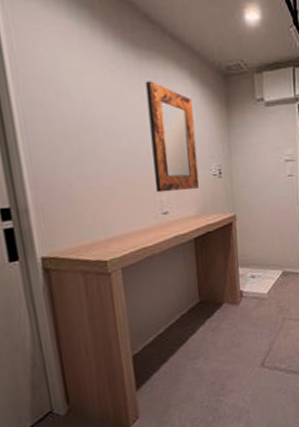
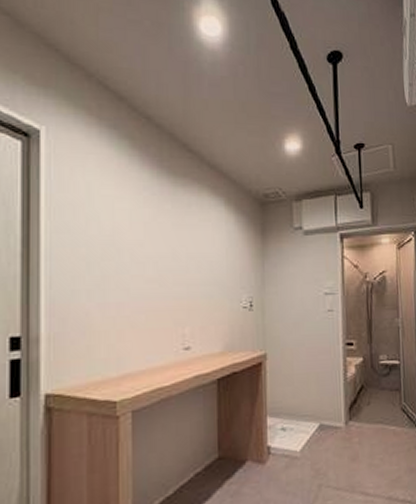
home mirror: present [145,81,200,193] -> none [178,207,228,325]

